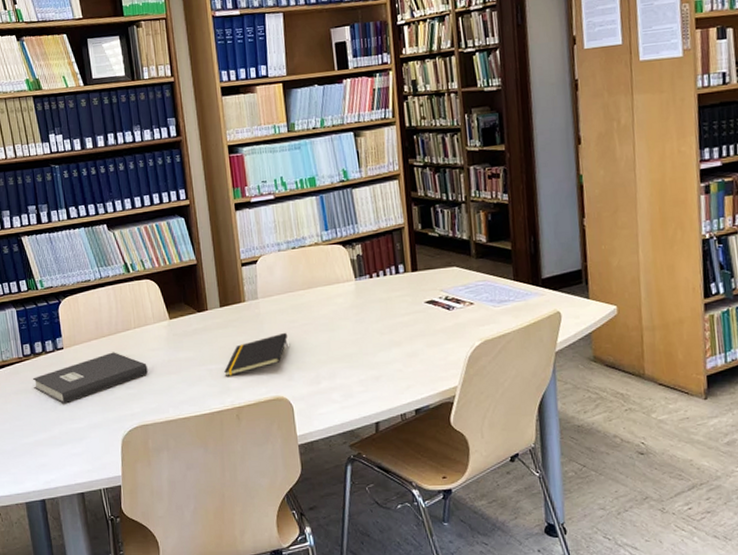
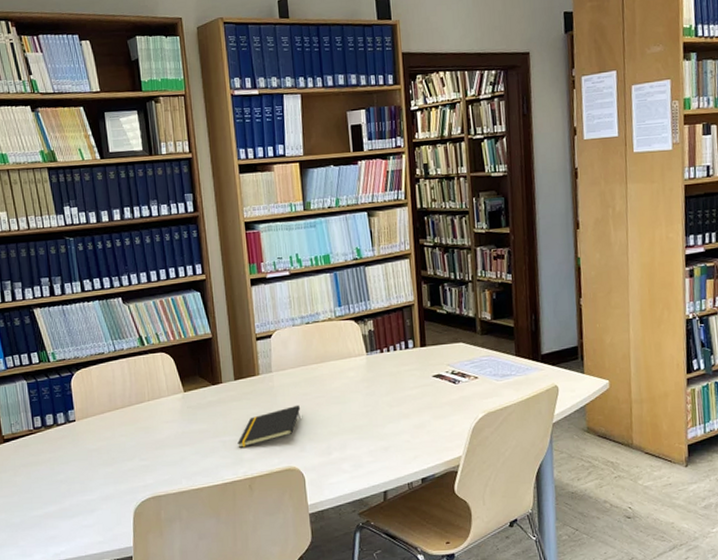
book: present [32,352,148,404] -> none [42,424,161,476]

